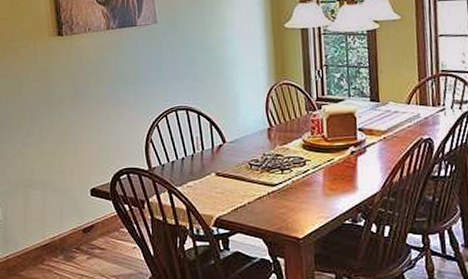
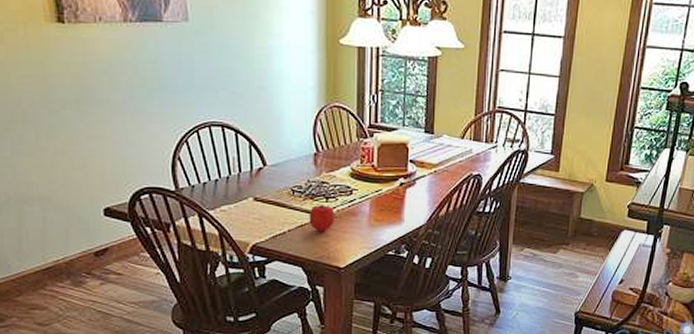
fruit: none [266,176,292,203] -> present [309,204,336,232]

